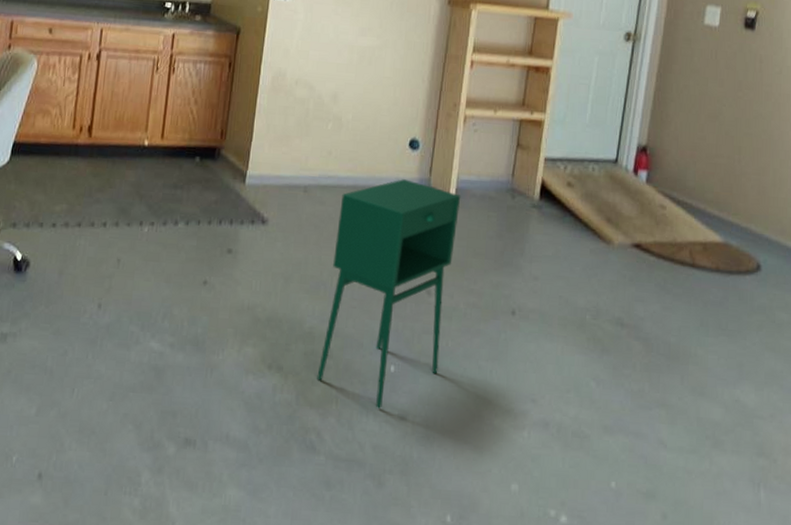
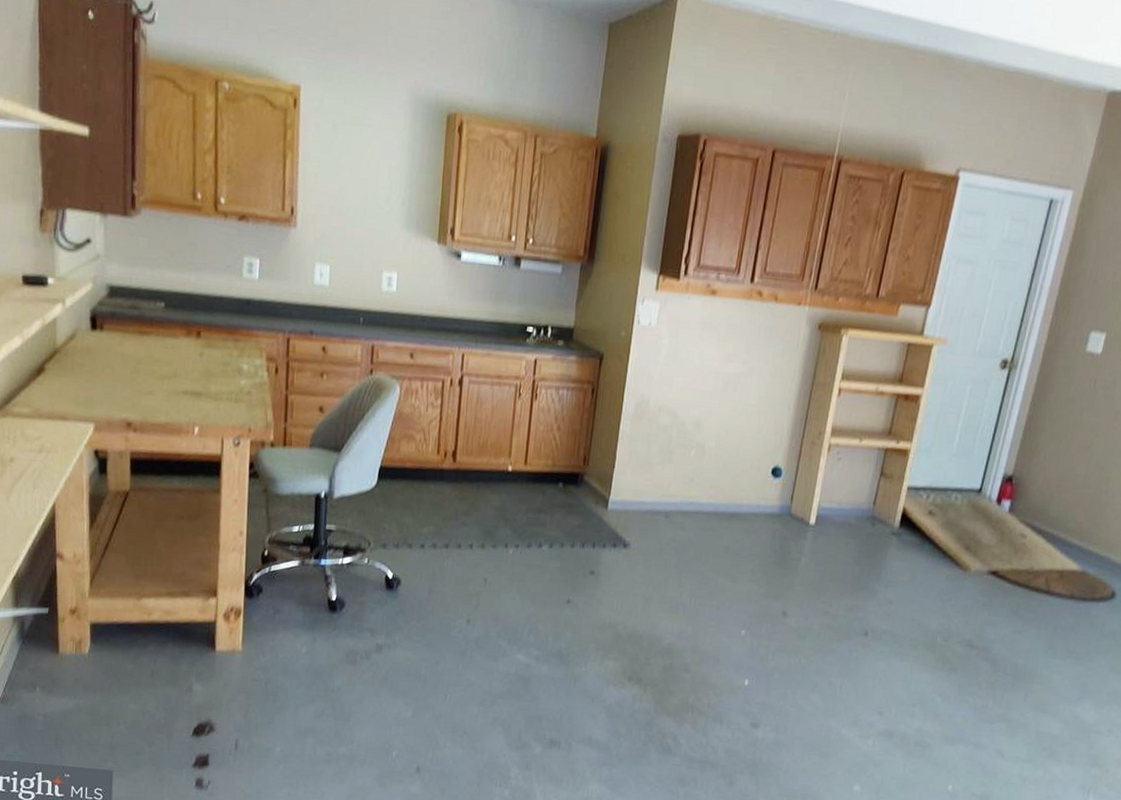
storage cabinet: present [317,179,461,408] -> none [674,506,821,717]

